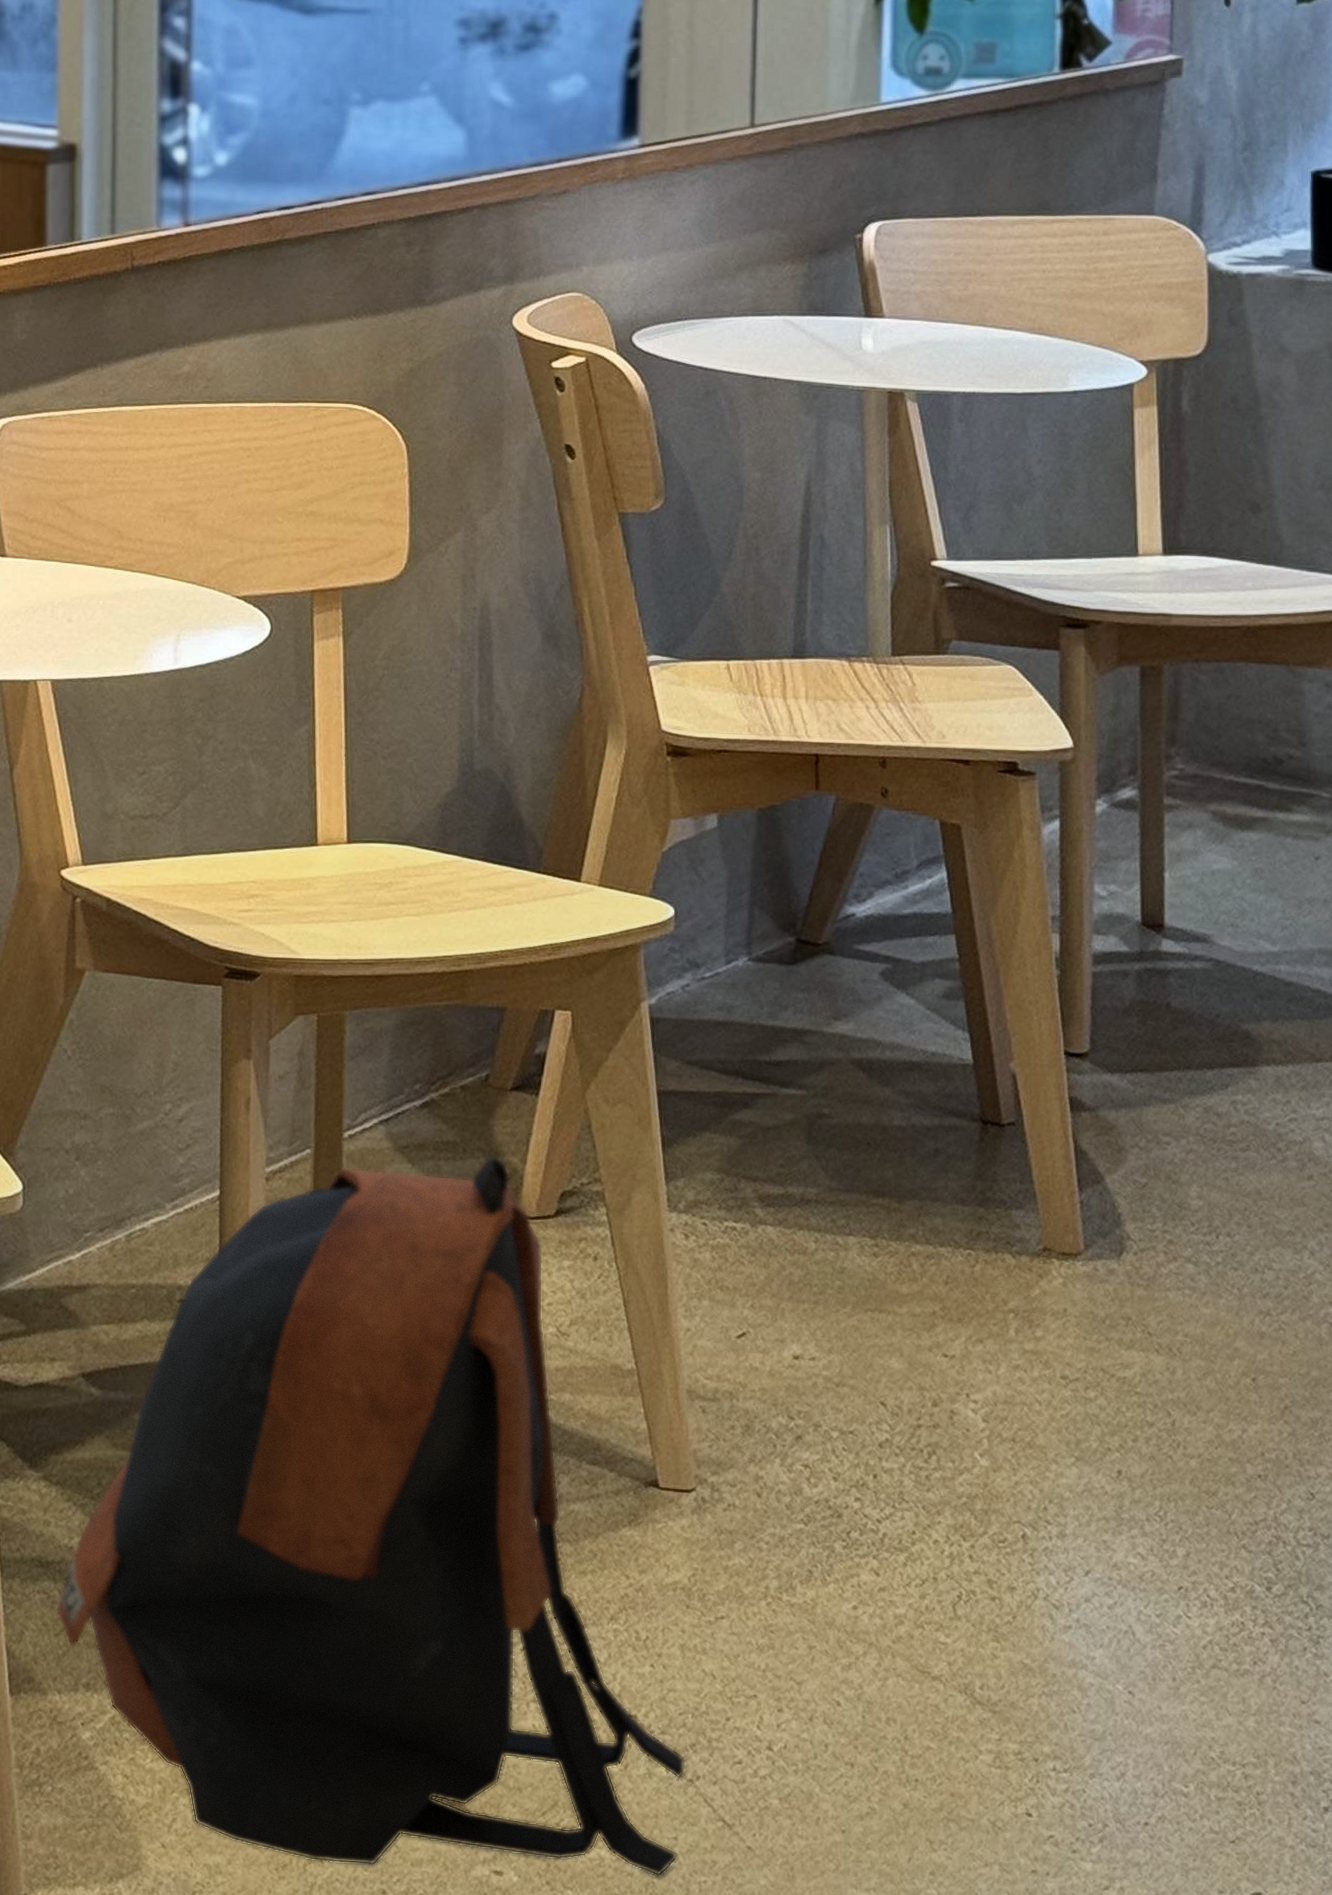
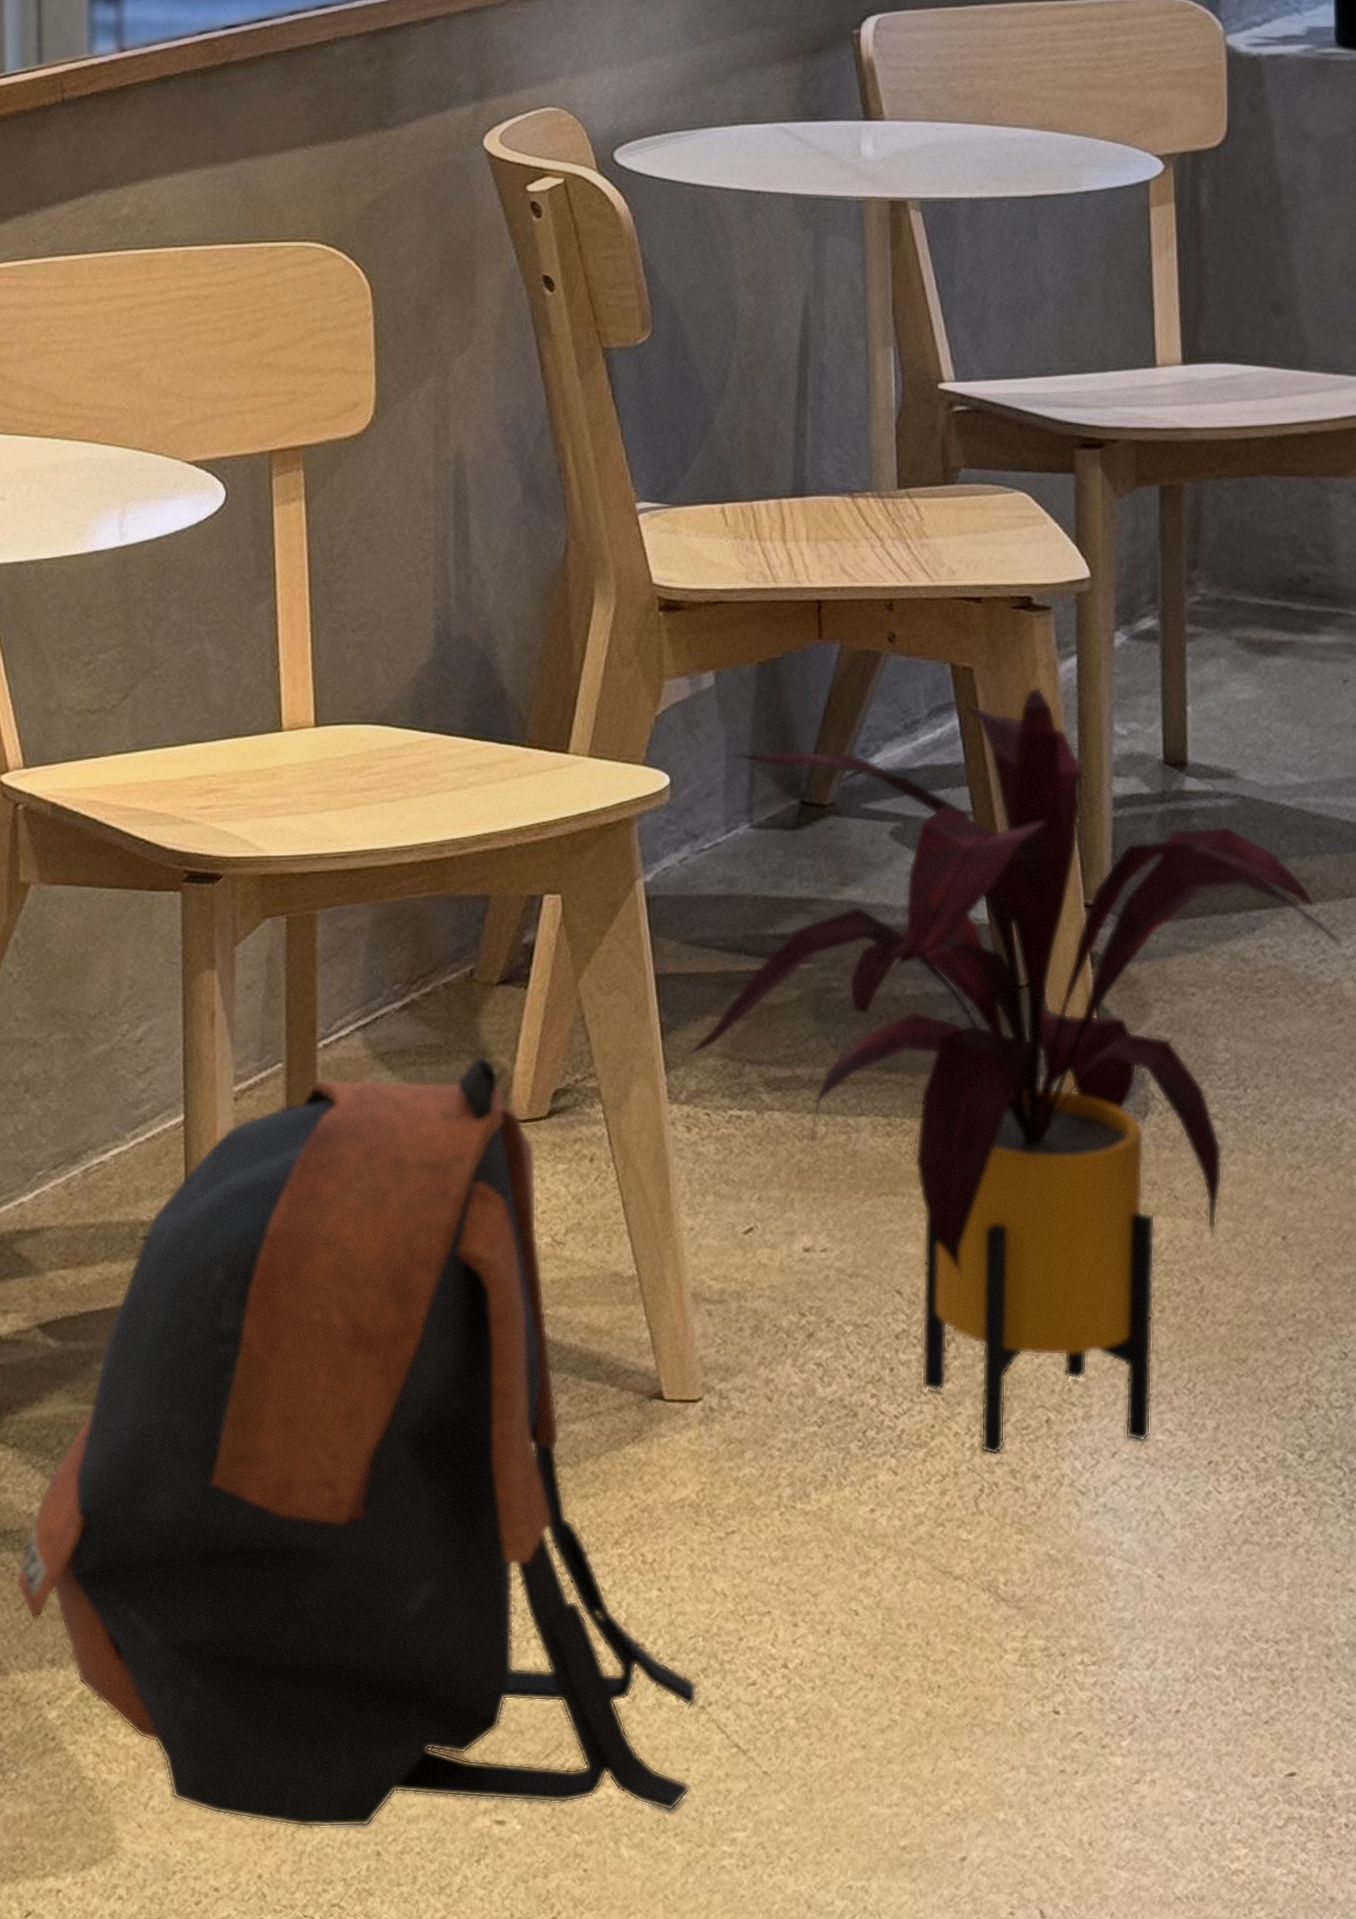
house plant: none [688,846,1313,1565] -> present [689,686,1342,1455]

